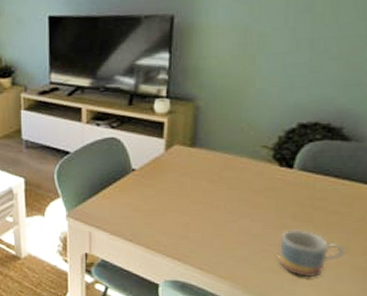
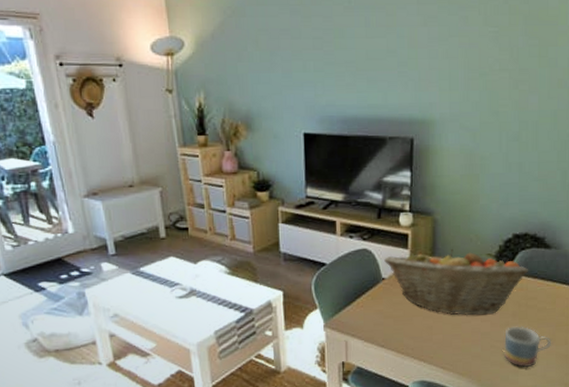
fruit basket: none [135,138,318,215] -> present [384,248,529,316]

